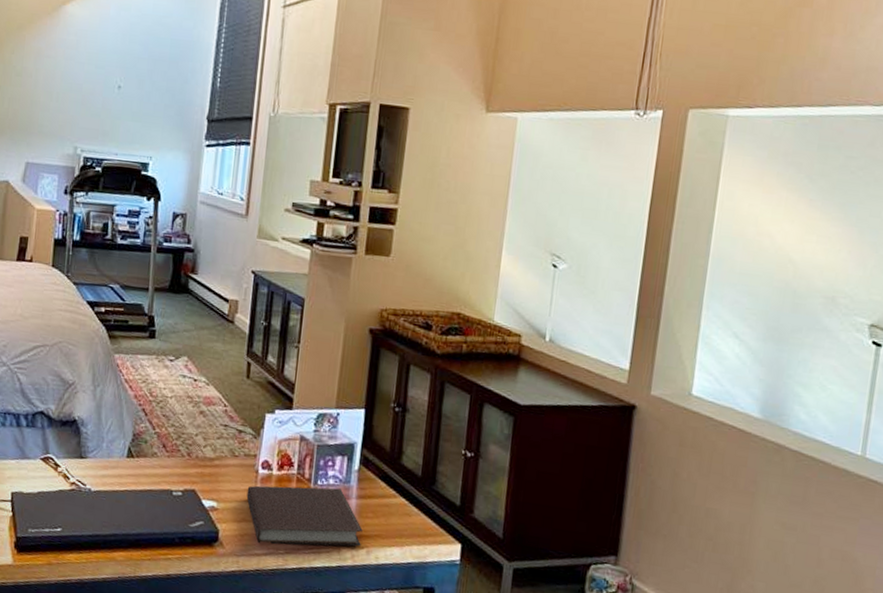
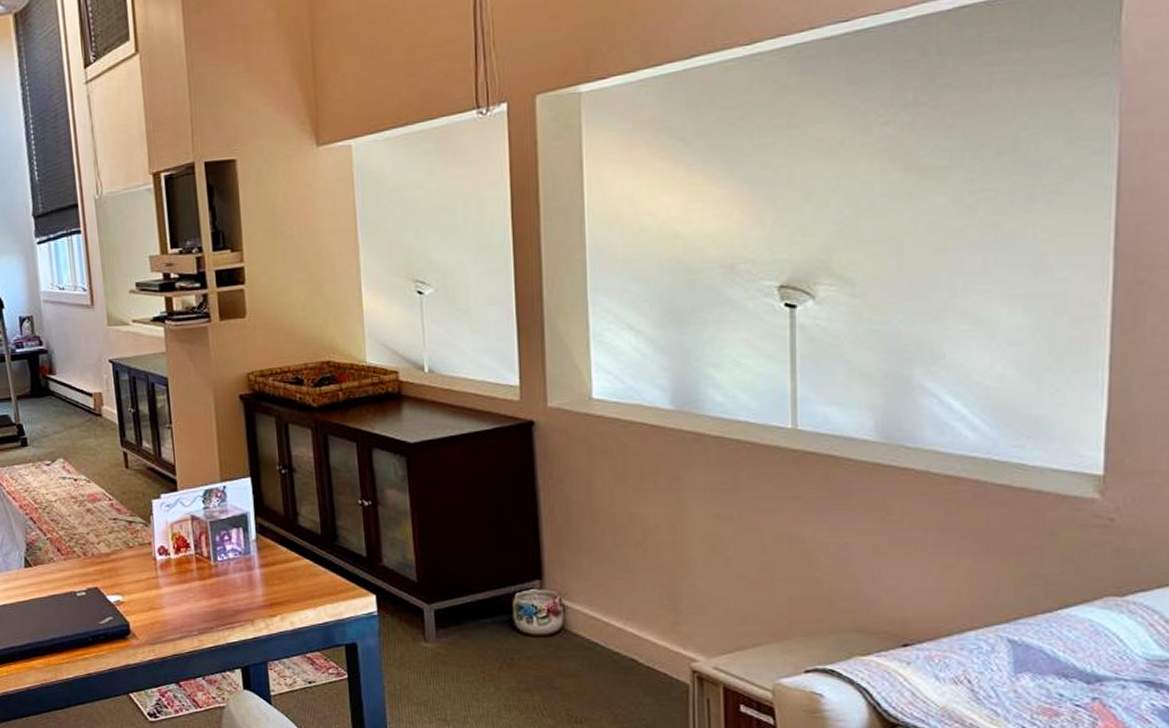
notebook: present [246,485,363,547] -> none [148,561,273,629]

